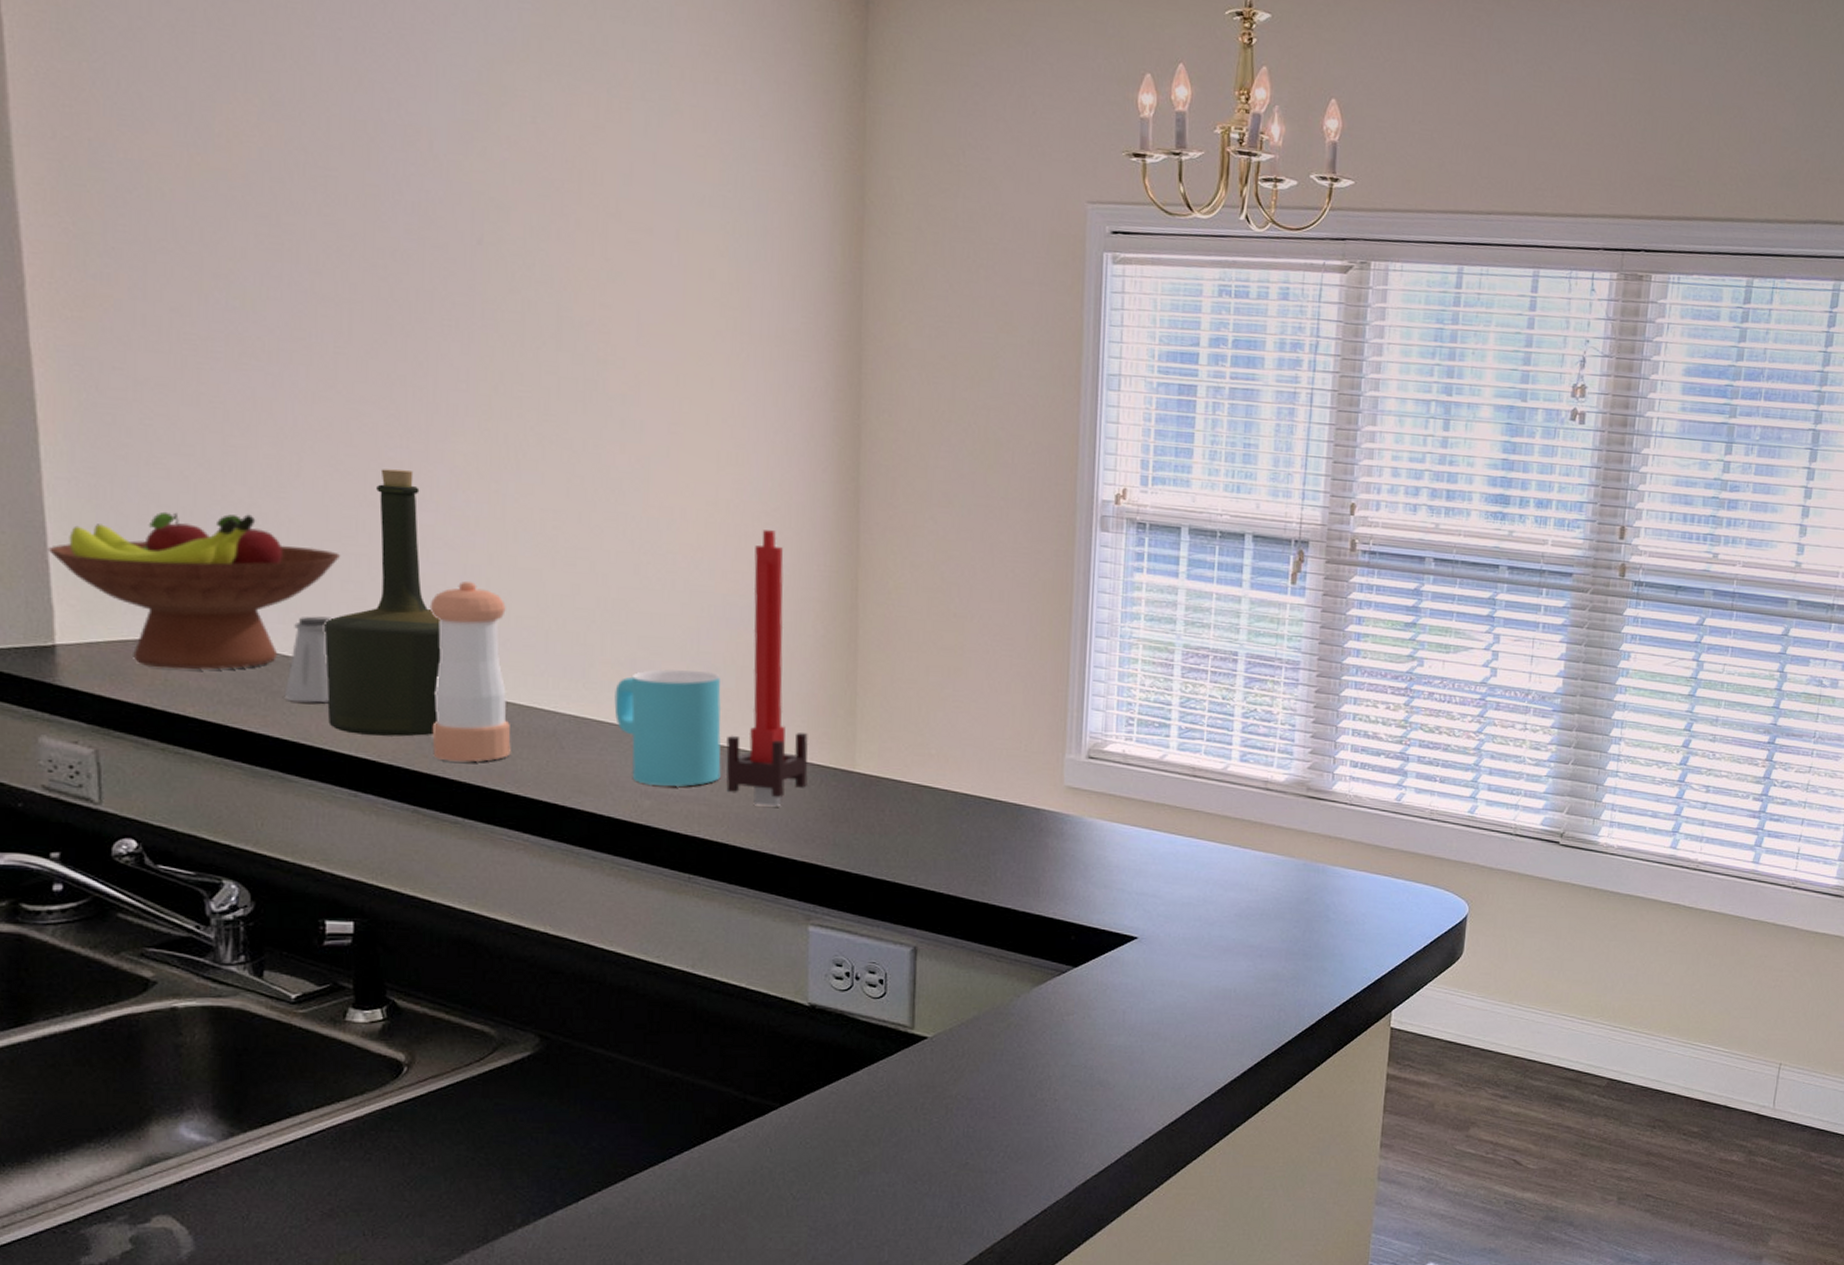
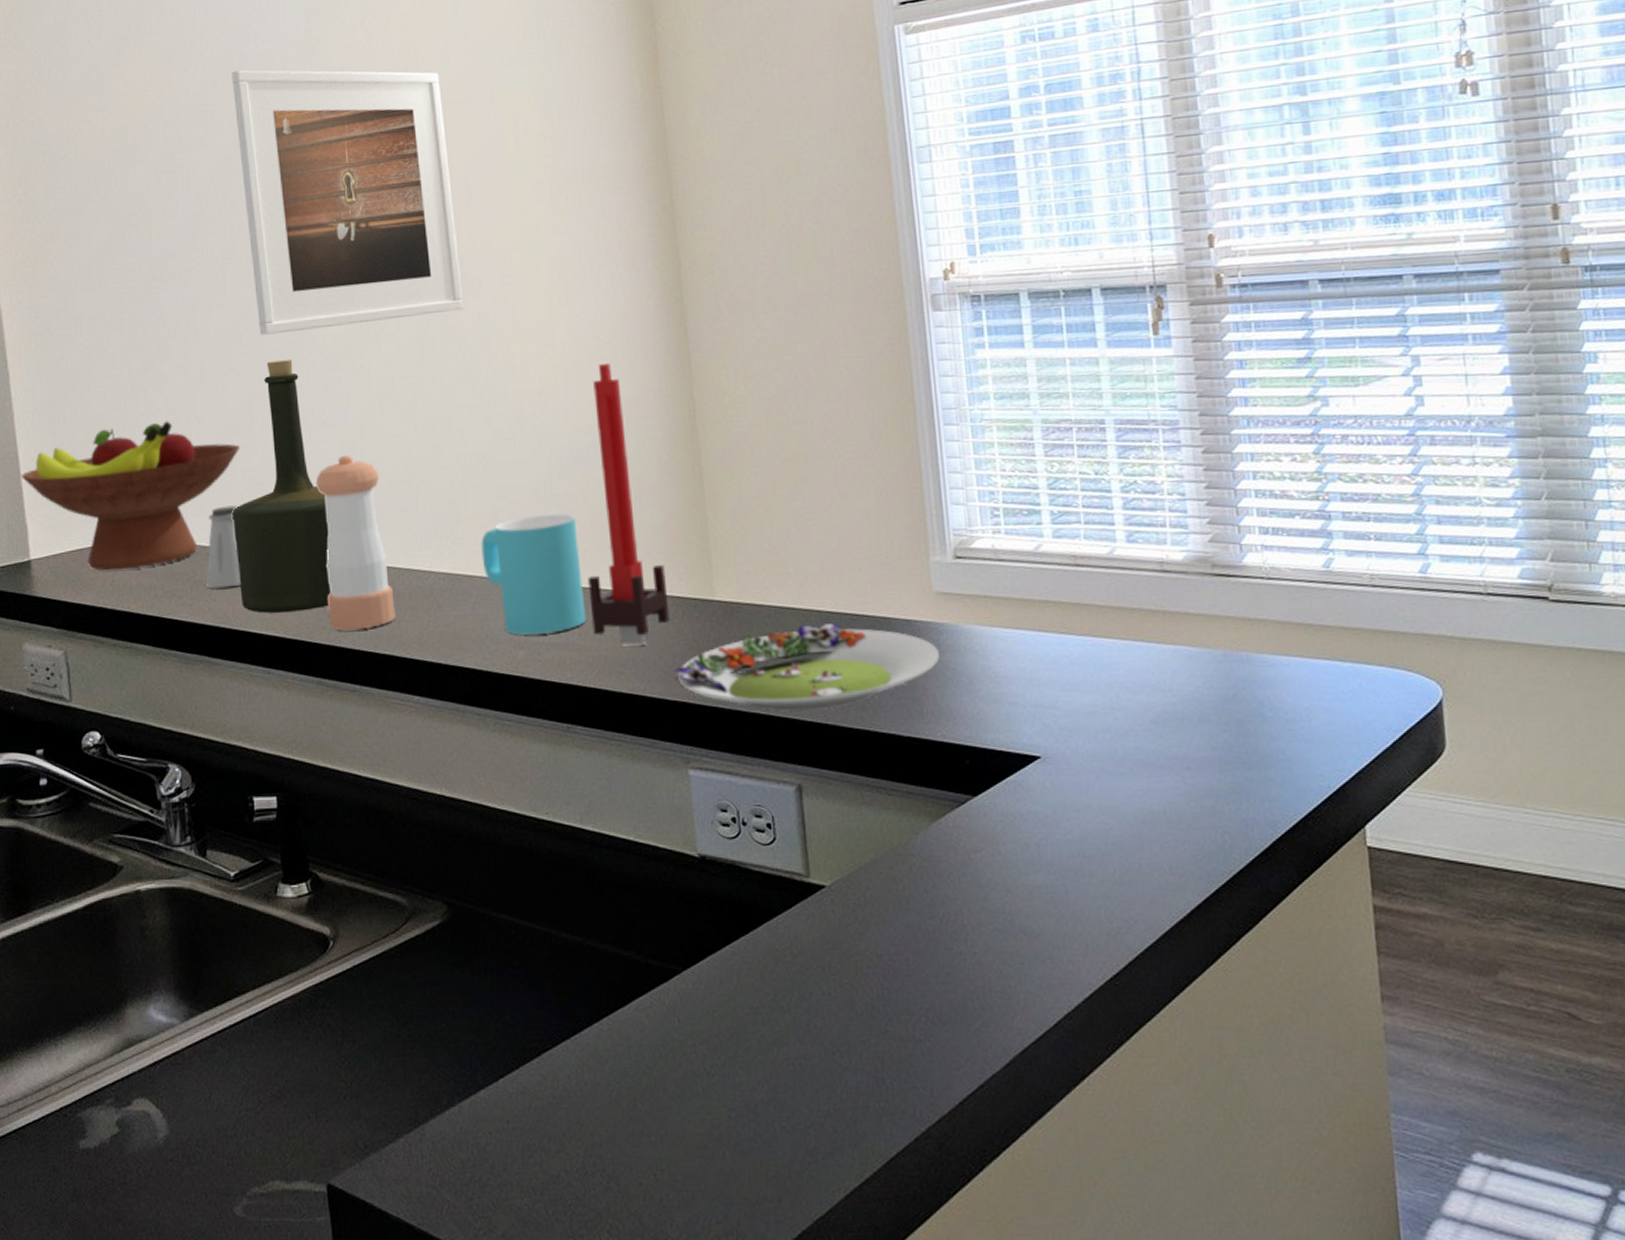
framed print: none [364,137,622,451] -> present [232,69,463,335]
salad plate: none [805,803,1061,882] -> present [674,623,939,712]

